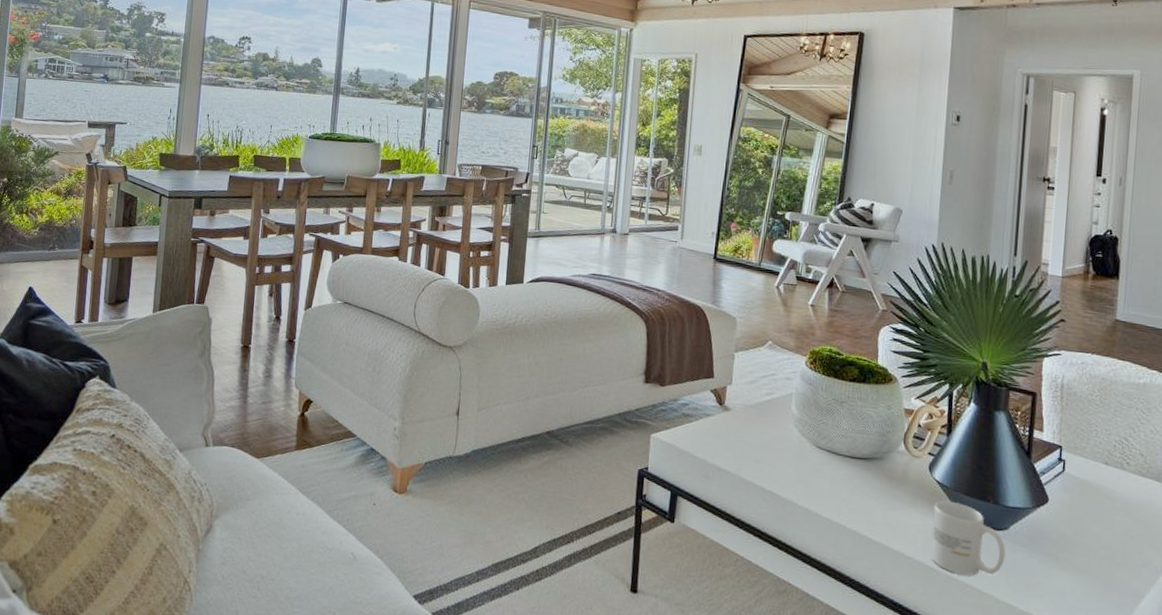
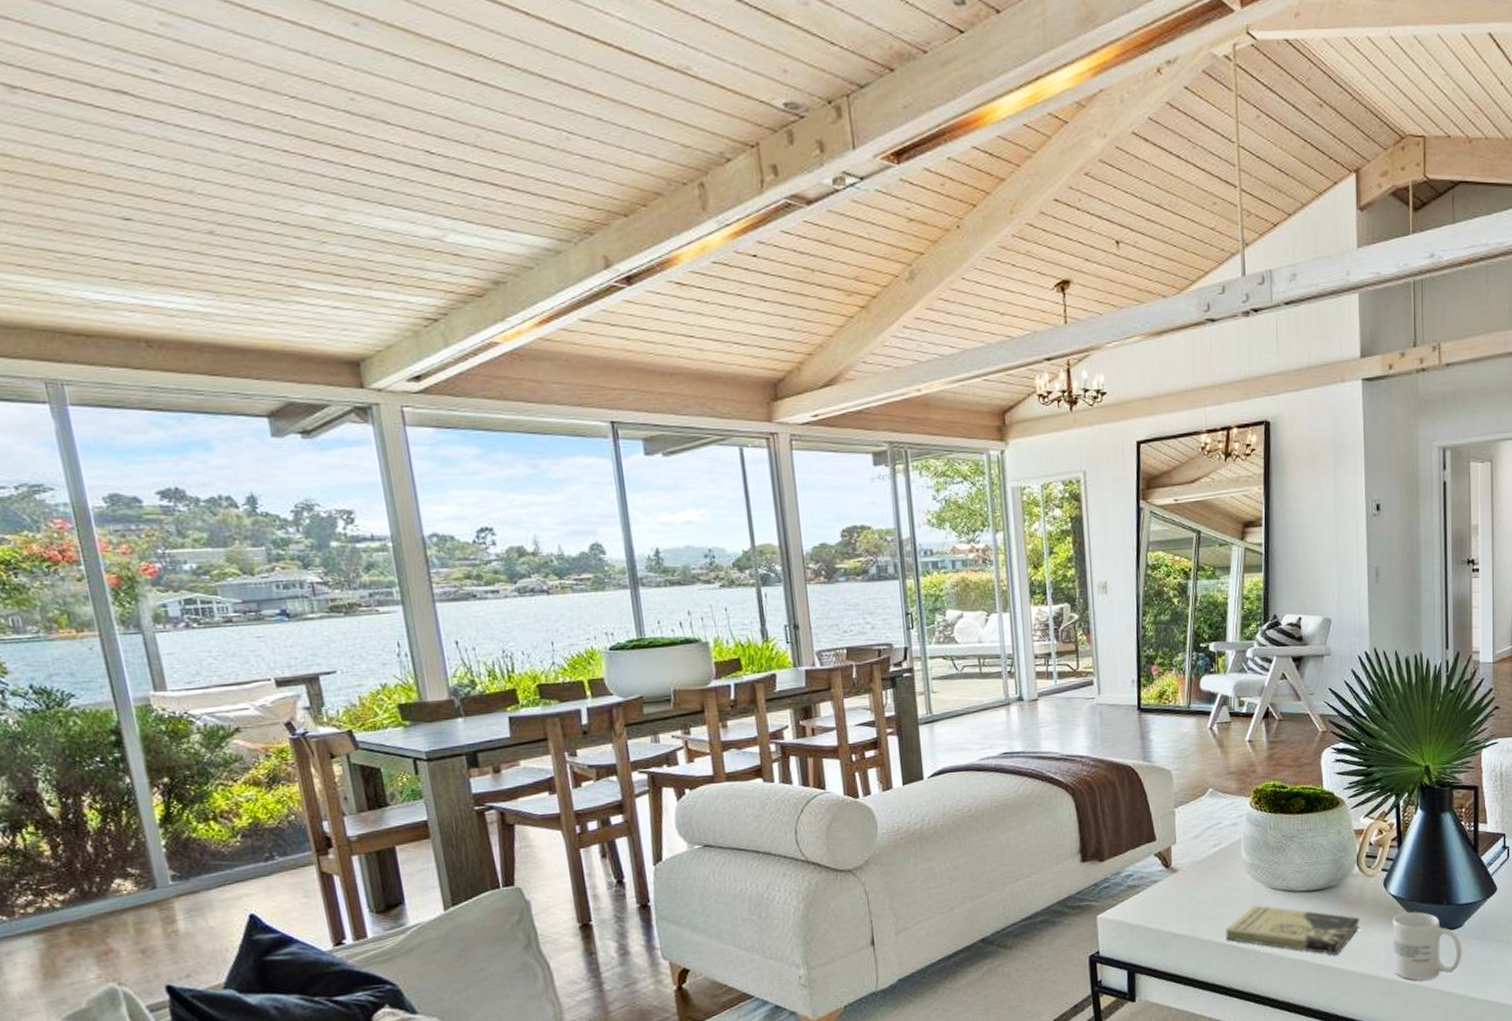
book: none [767,459,901,527] -> present [1225,905,1360,956]

